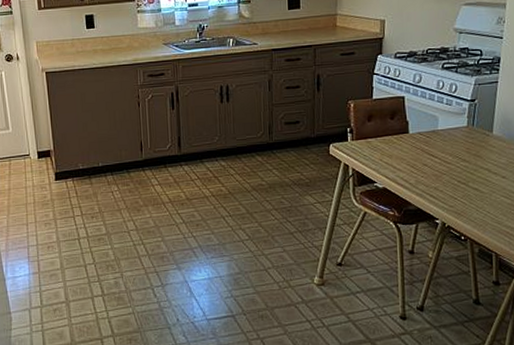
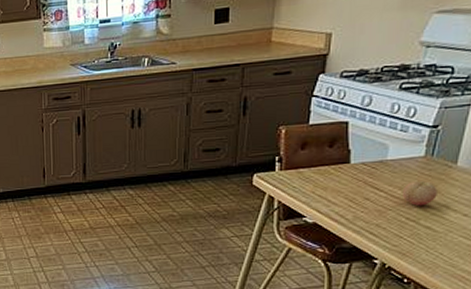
fruit: none [452,148,480,170] -> present [402,181,437,206]

